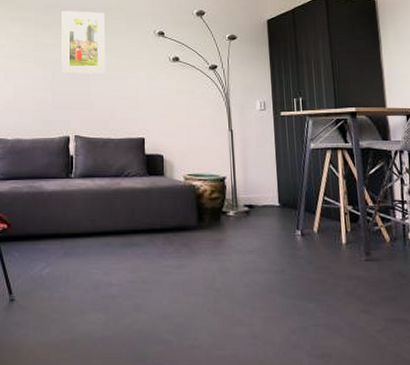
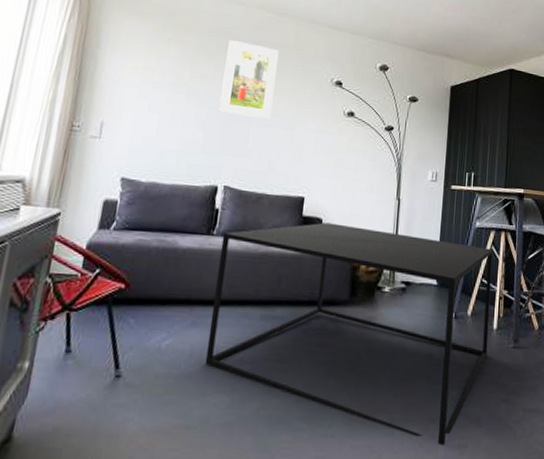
coffee table: none [79,158,340,355] -> present [205,222,493,446]

